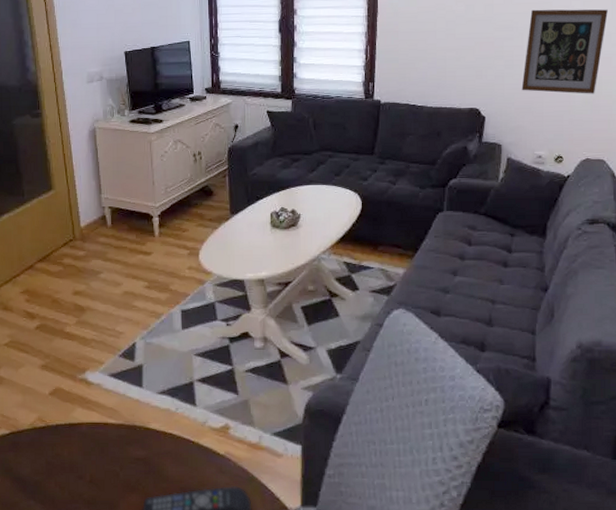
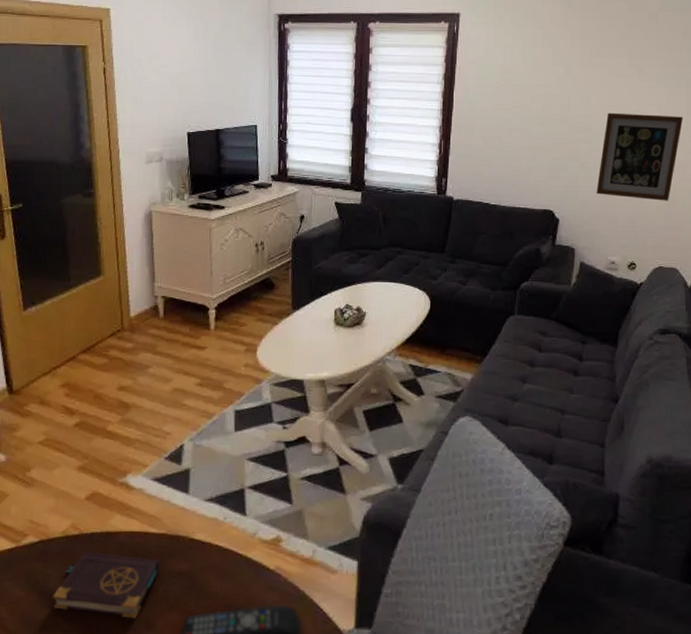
book: none [24,441,120,500] -> present [52,551,160,619]

